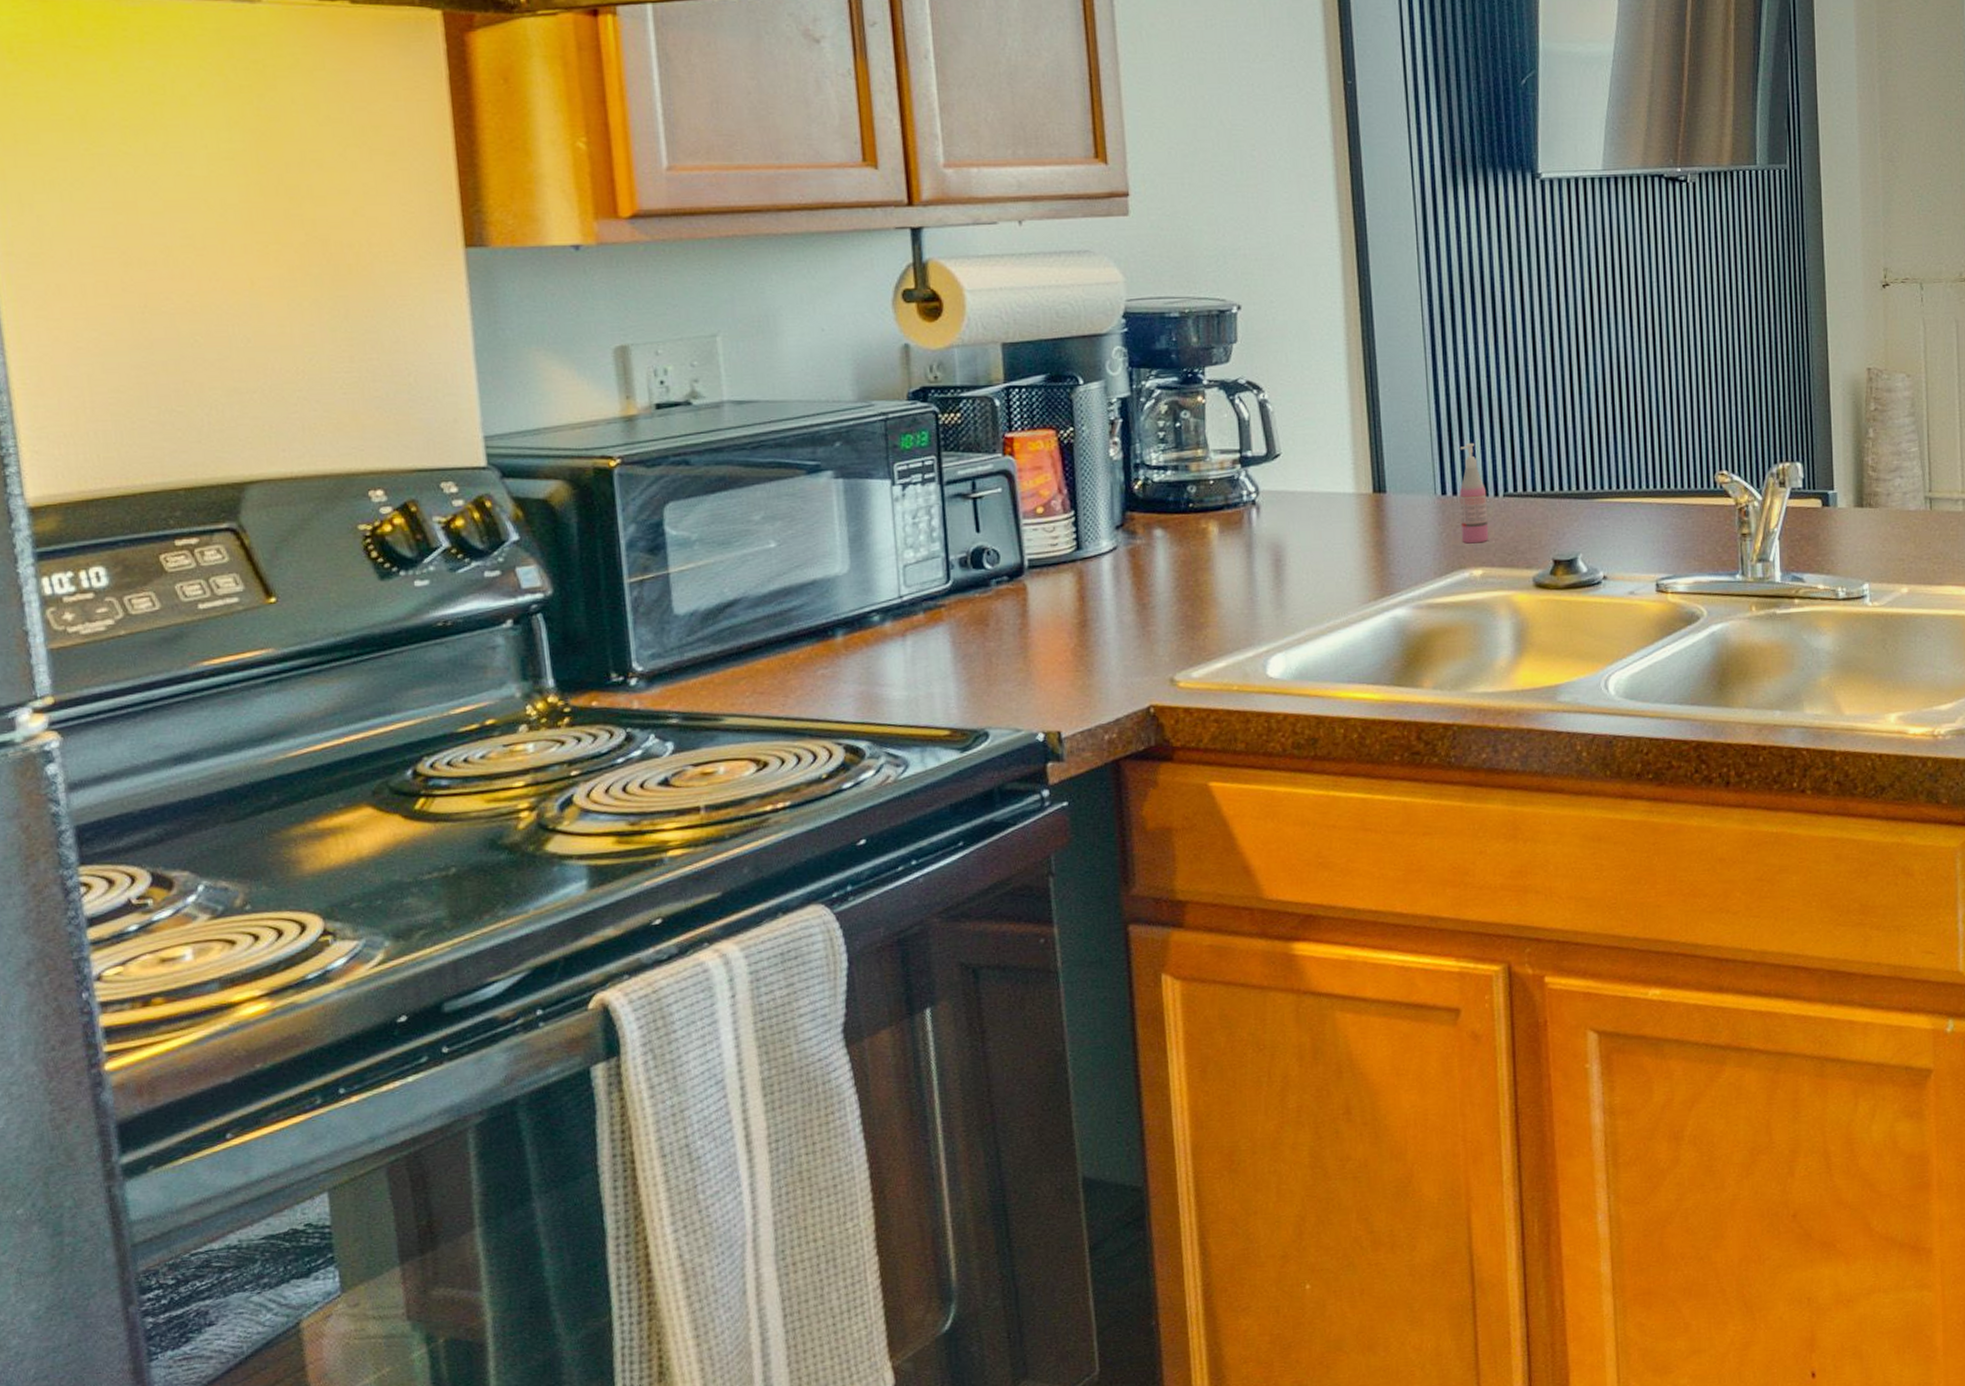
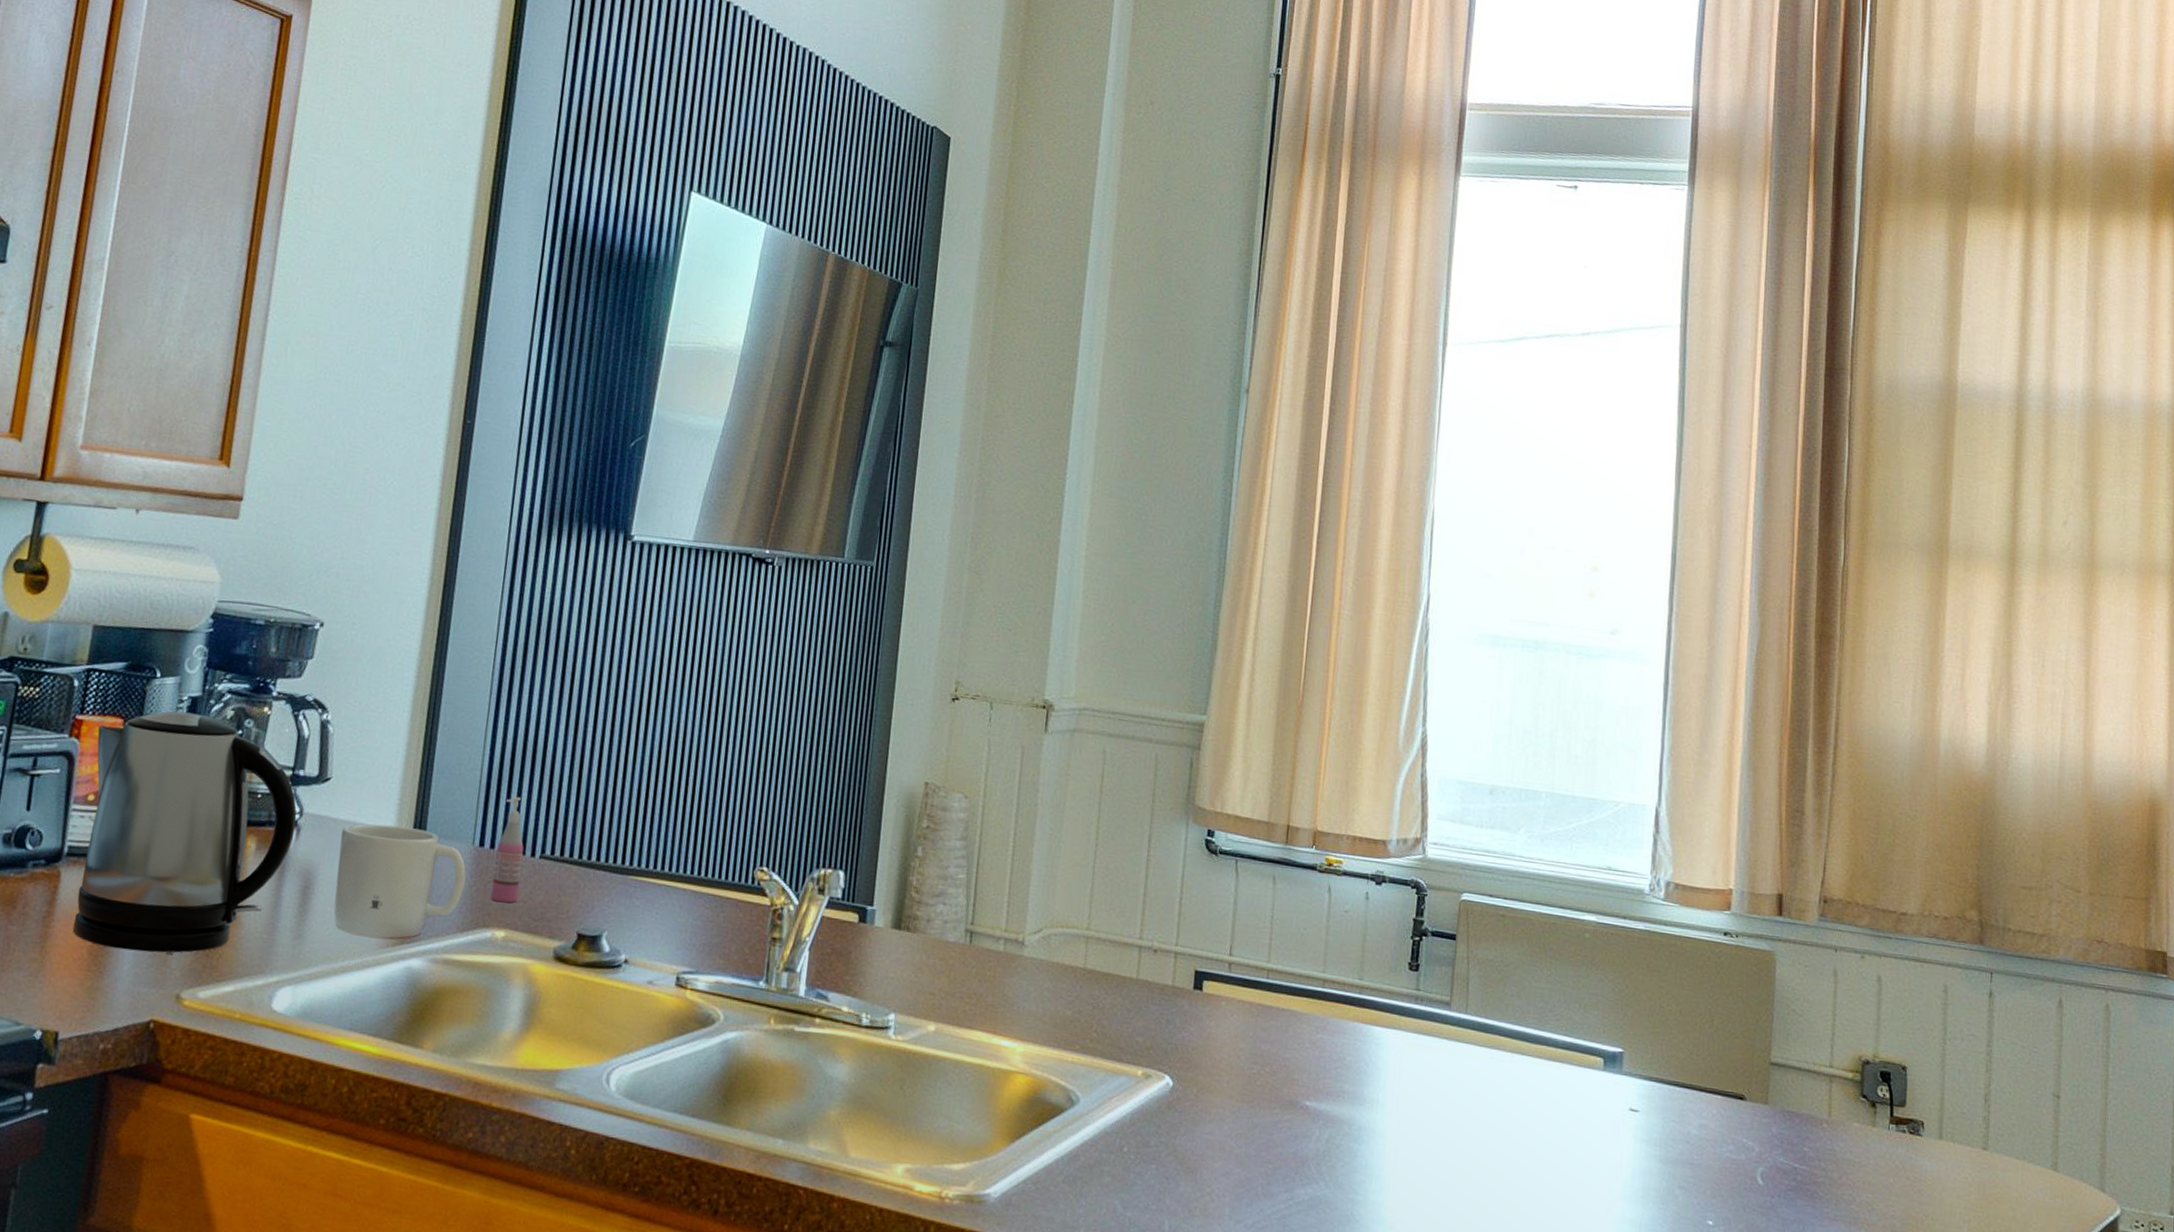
kettle: none [1030,413,1255,647] -> present [72,711,297,955]
mug: none [1302,488,1434,597] -> present [333,824,466,940]

